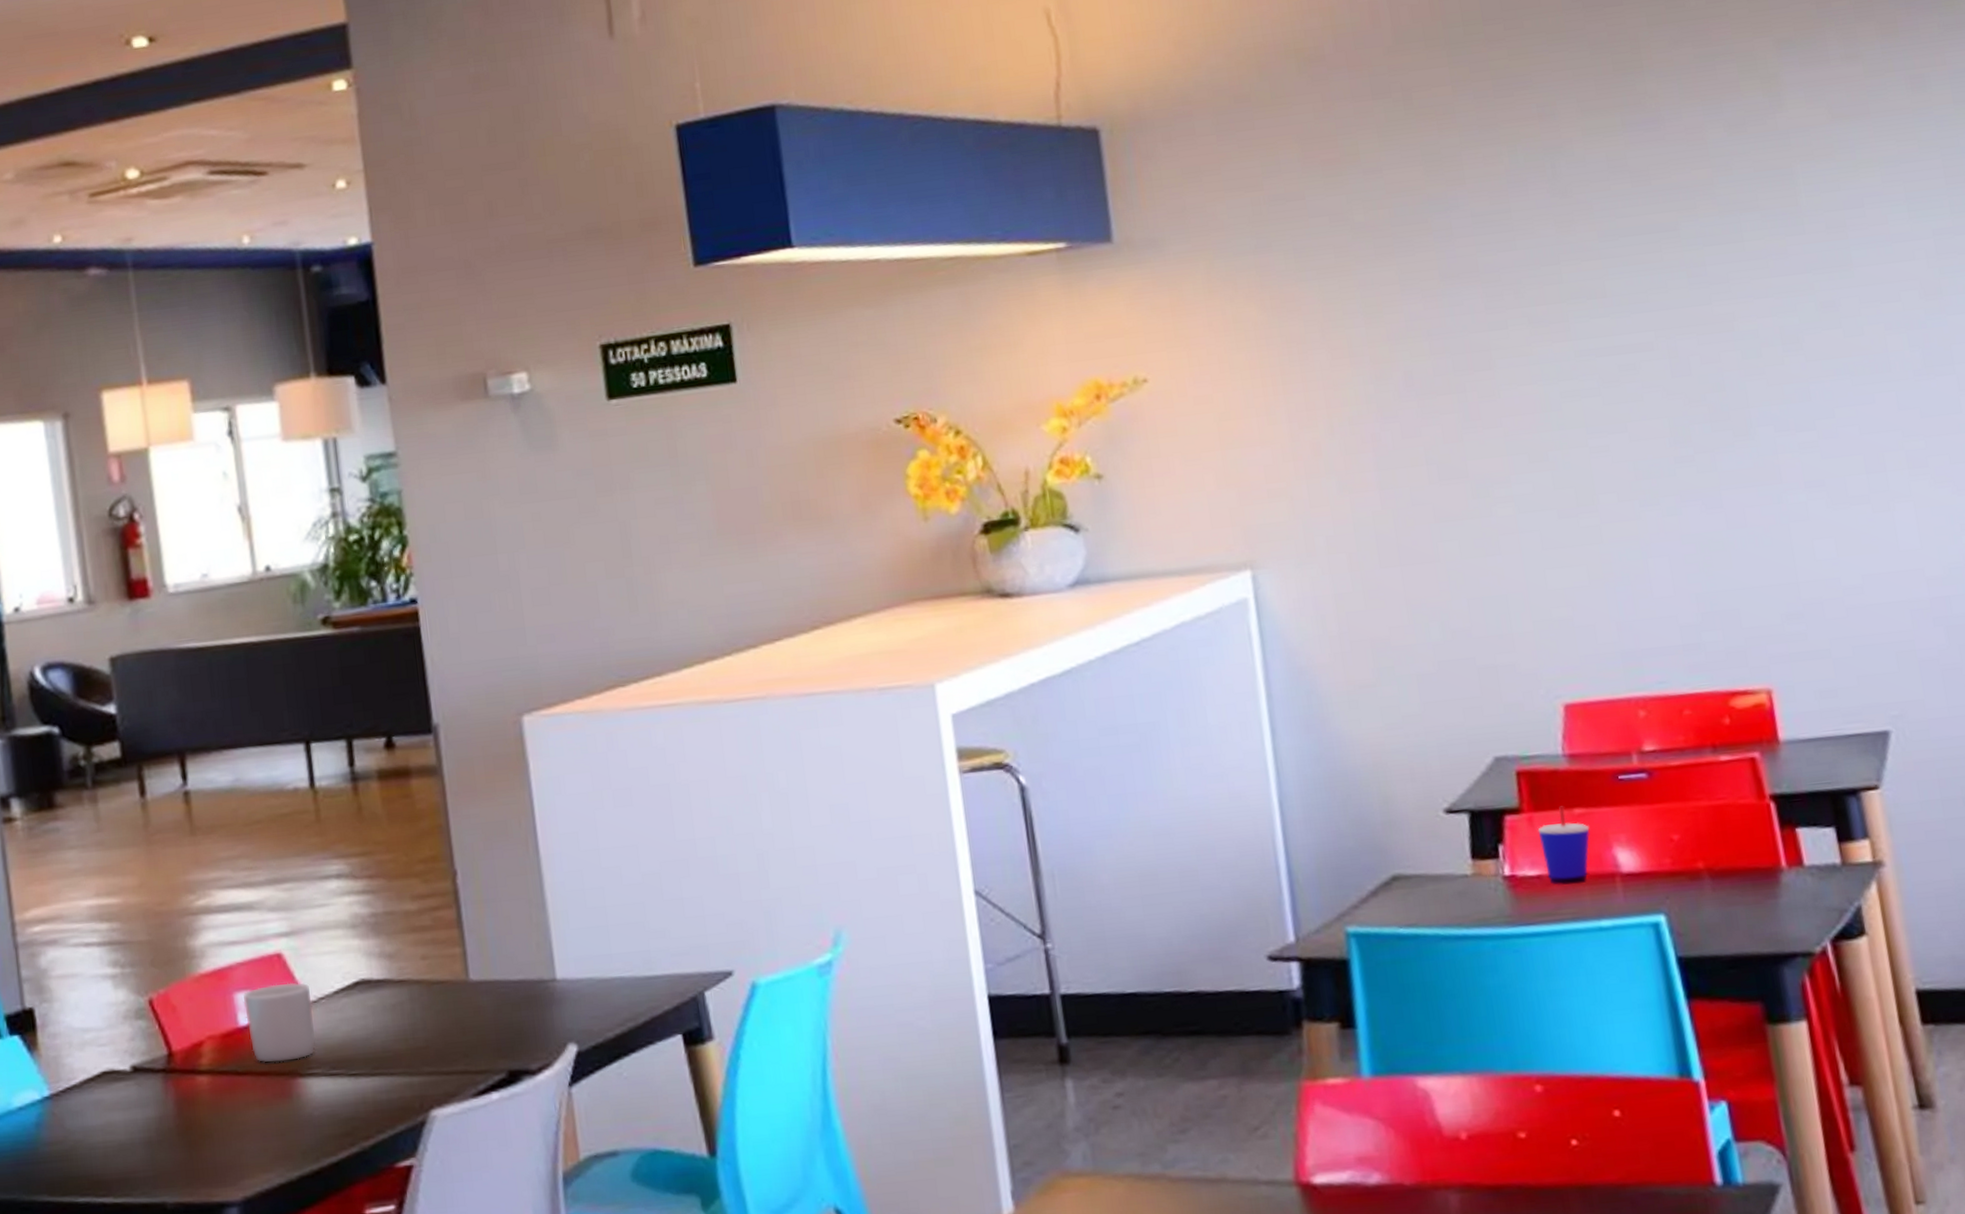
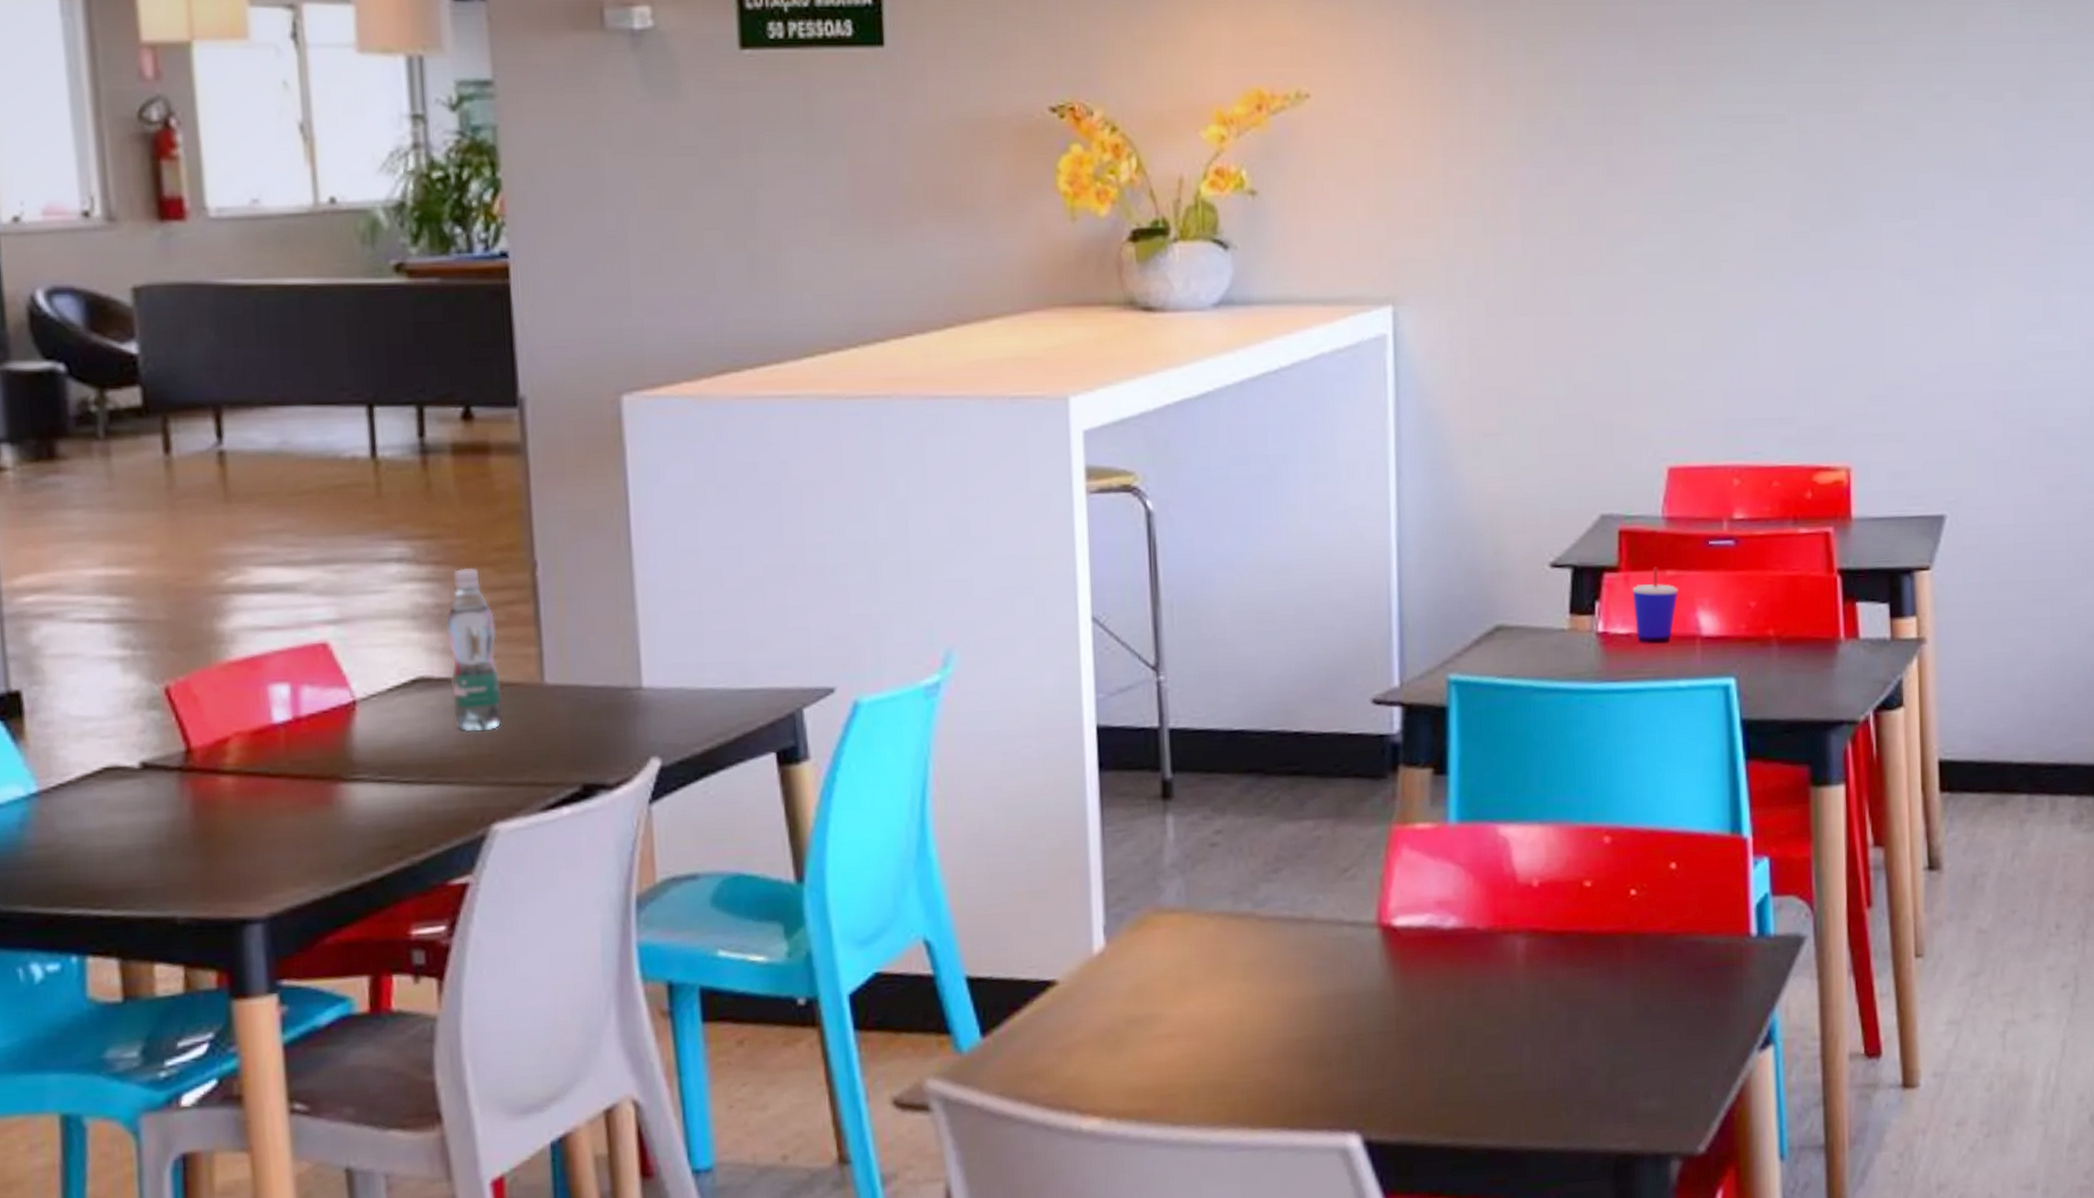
mug: present [243,982,316,1063] -> none [279,676,364,765]
bottle: none [381,880,435,1028] -> present [446,568,503,732]

